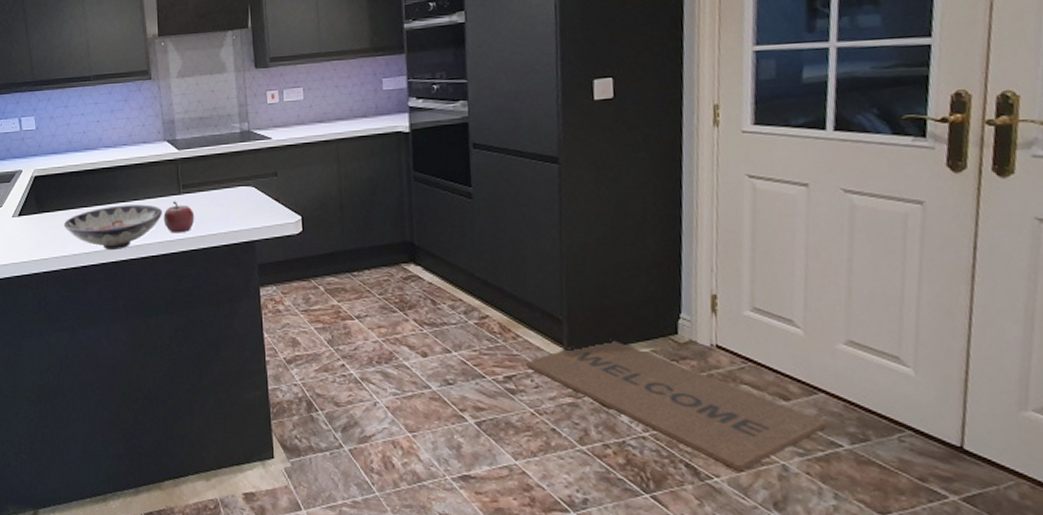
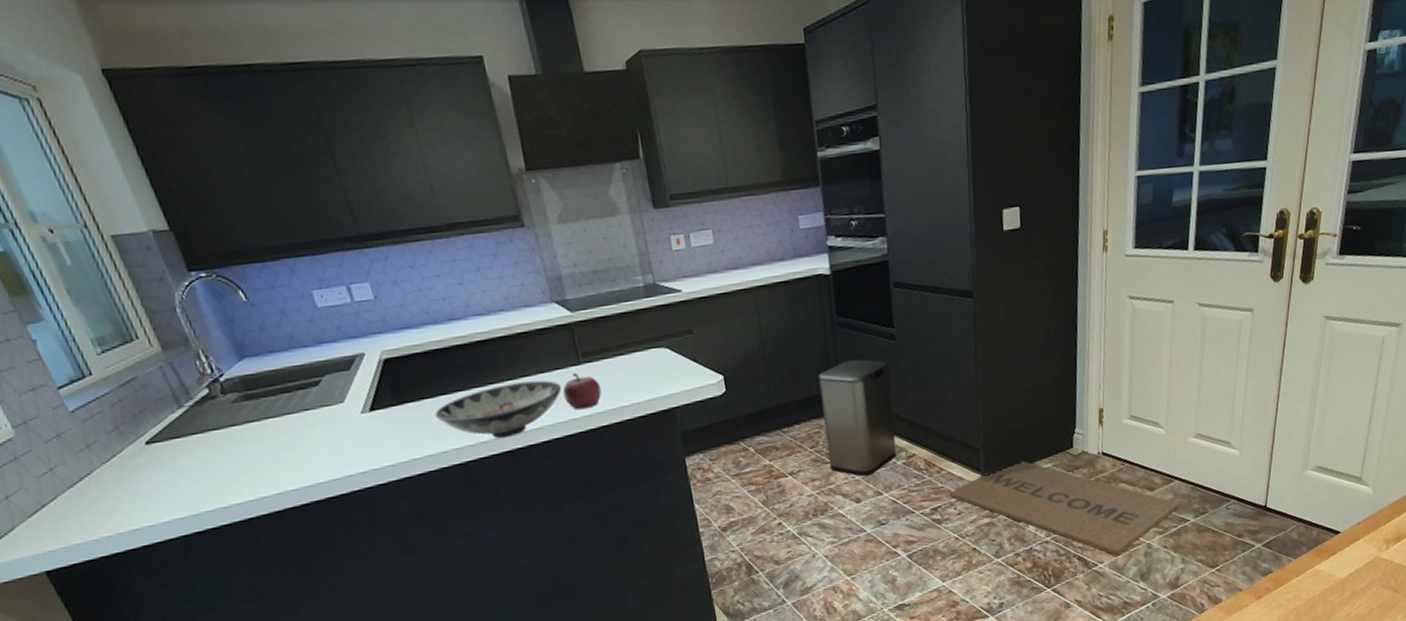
pedal bin: none [392,213,469,331] -> present [819,359,897,477]

